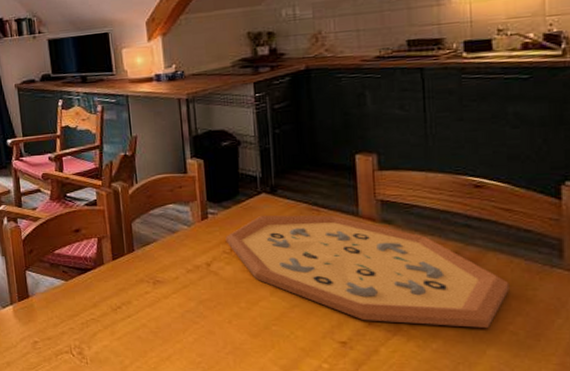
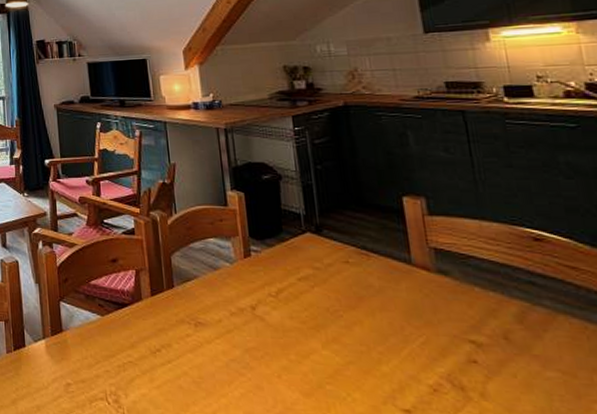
decorative tray: present [225,215,510,328] -> none [270,257,589,405]

